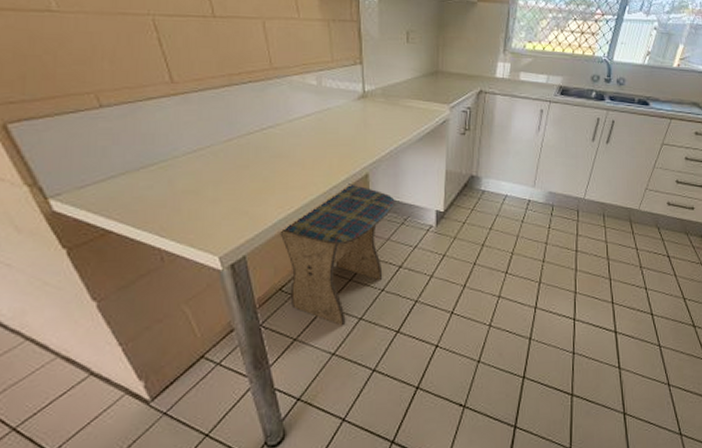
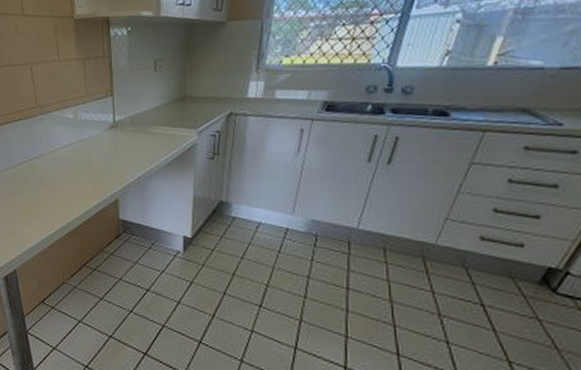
stool: present [278,183,395,326] -> none [41,208,143,342]

